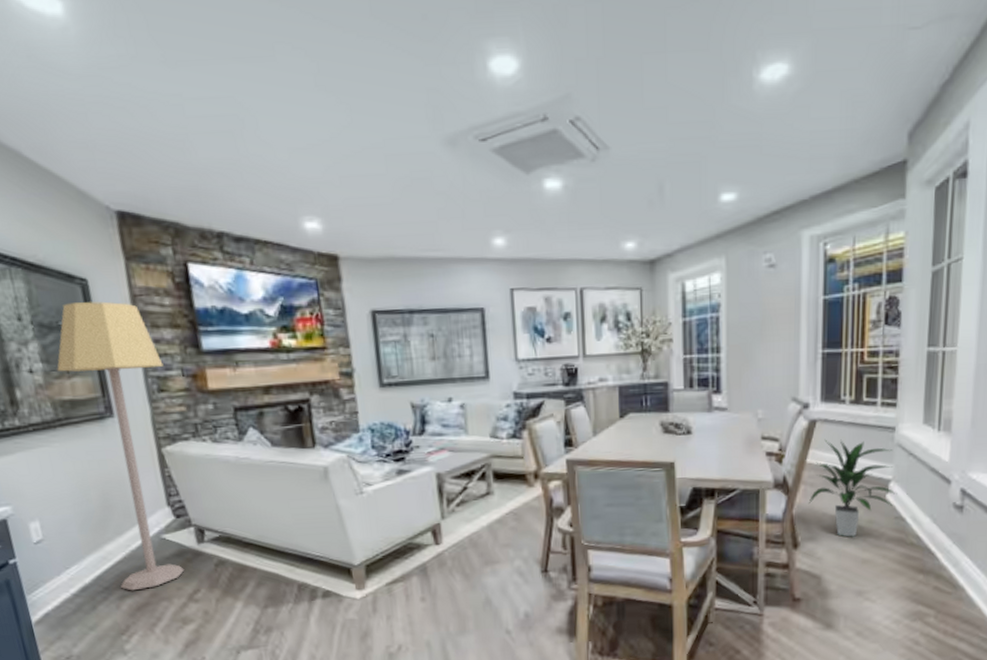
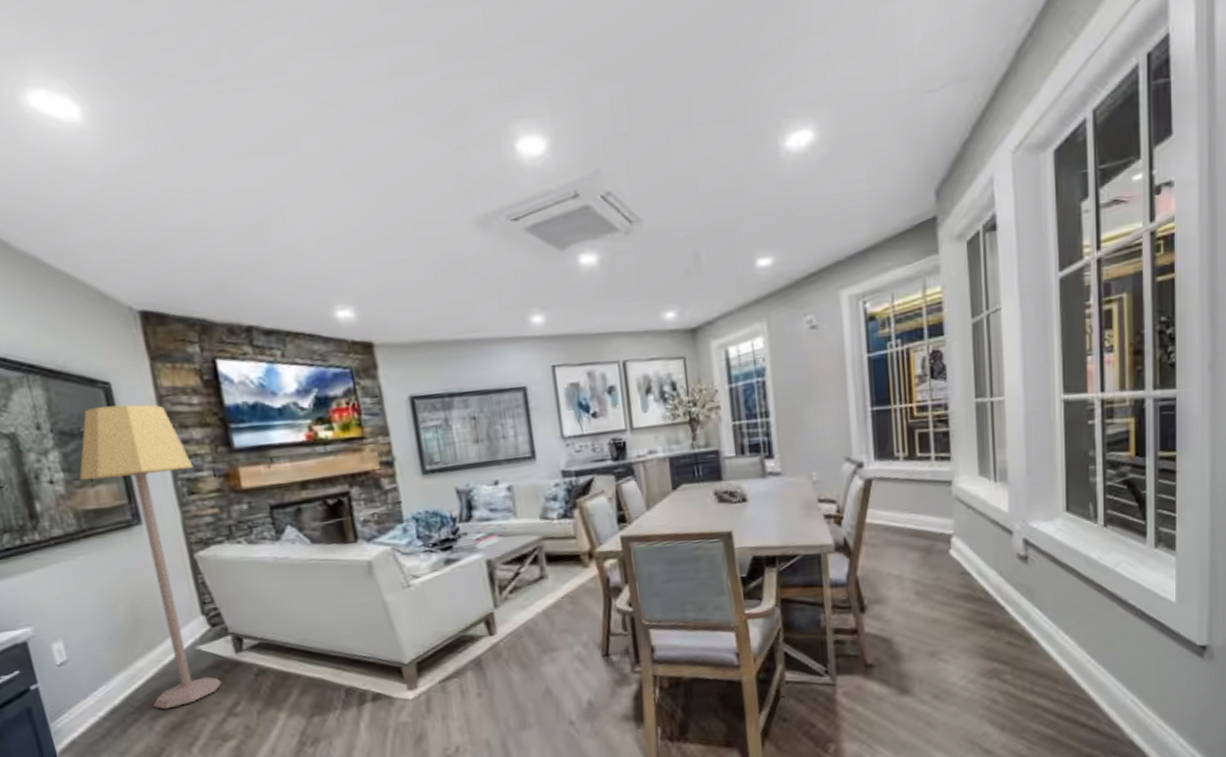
indoor plant: present [808,439,897,537] -> none [871,497,960,597]

